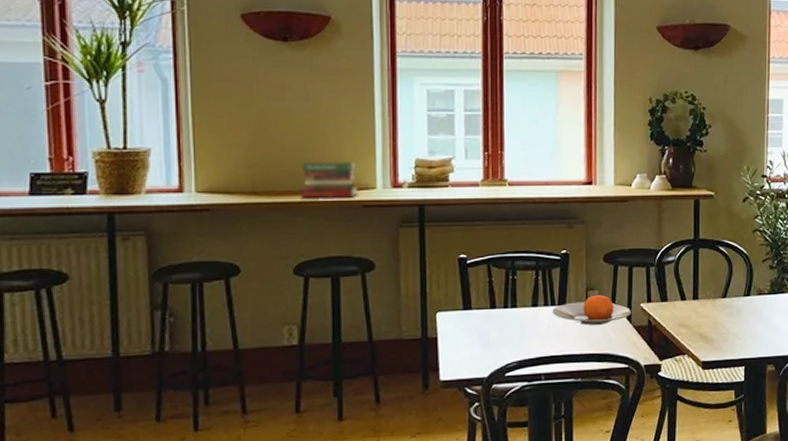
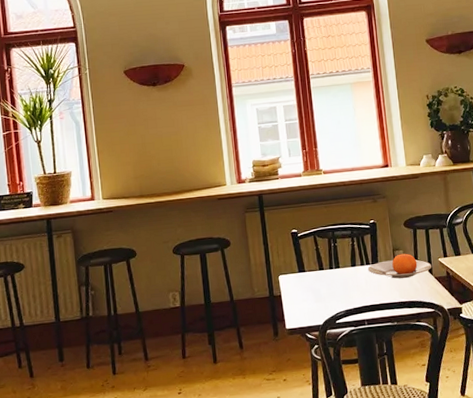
books: present [300,160,358,199] -> none [173,166,214,197]

